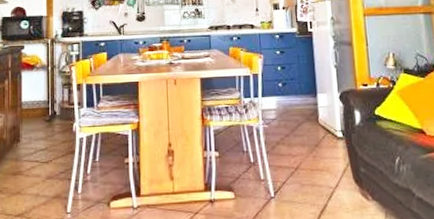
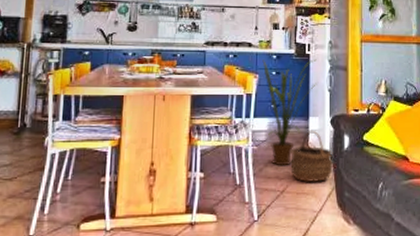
house plant: none [265,36,322,144] -> present [262,59,317,166]
wicker basket: none [301,106,346,160] -> present [290,130,333,183]

